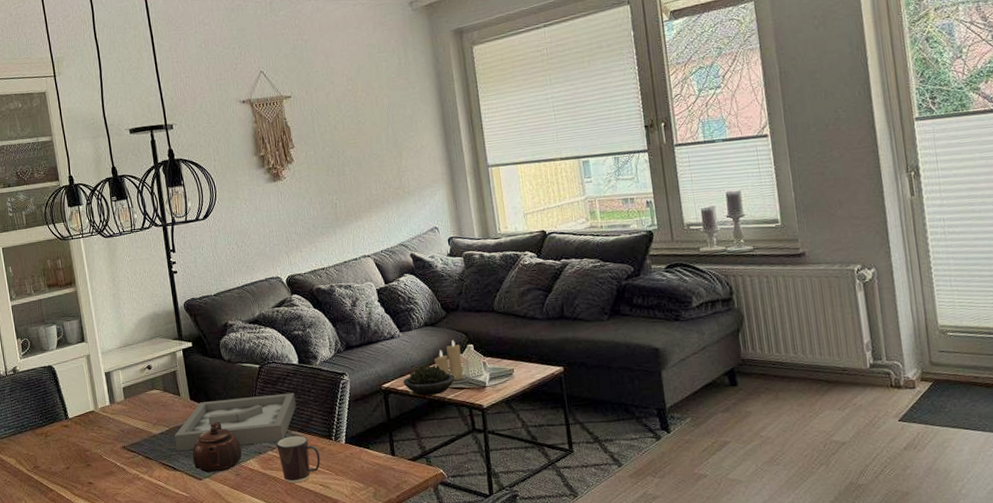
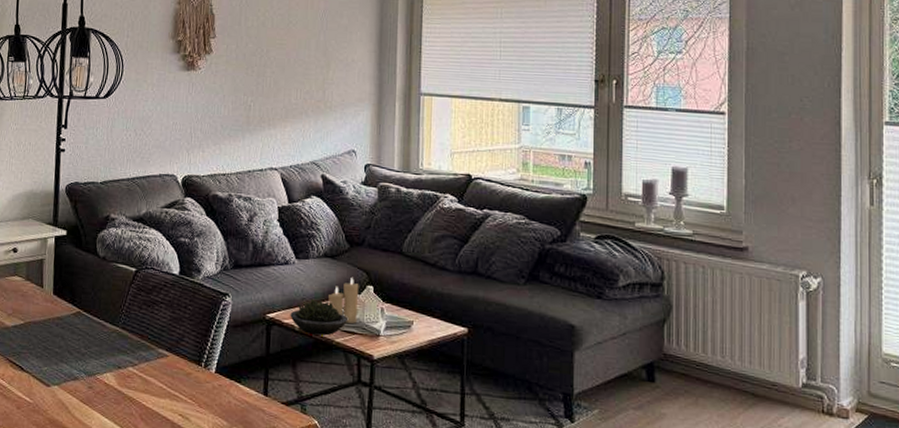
decorative tray: present [175,392,296,452] -> none [28,299,169,358]
teapot: present [192,421,242,472] -> none [43,323,100,381]
mug: present [276,435,321,484] -> none [139,353,185,409]

